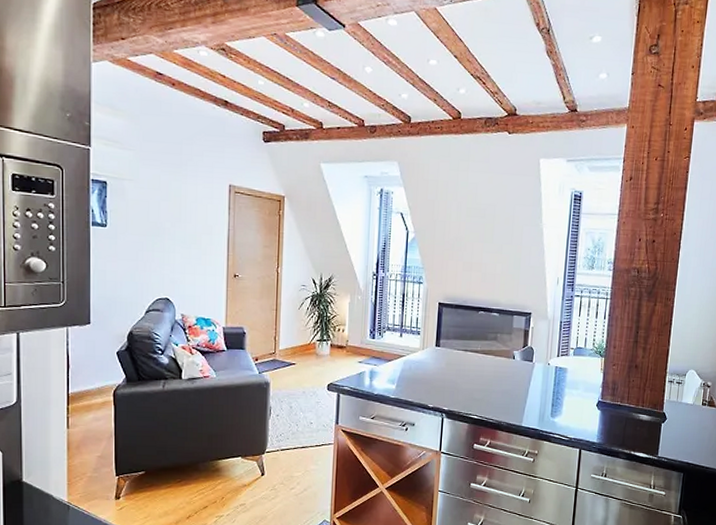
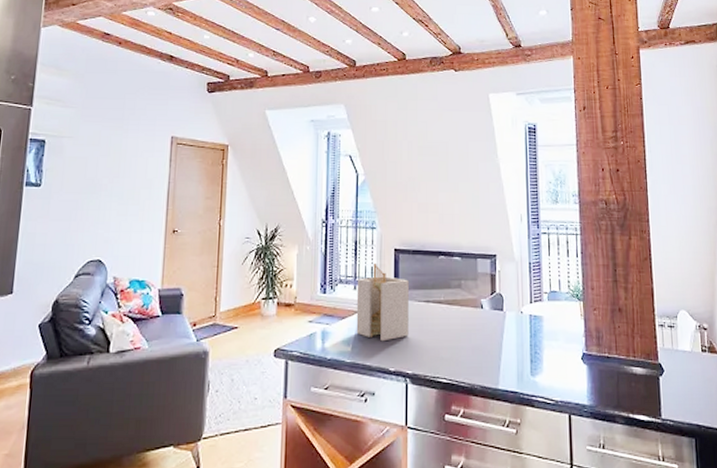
utensil holder: none [400,314,450,382] -> present [356,262,409,342]

